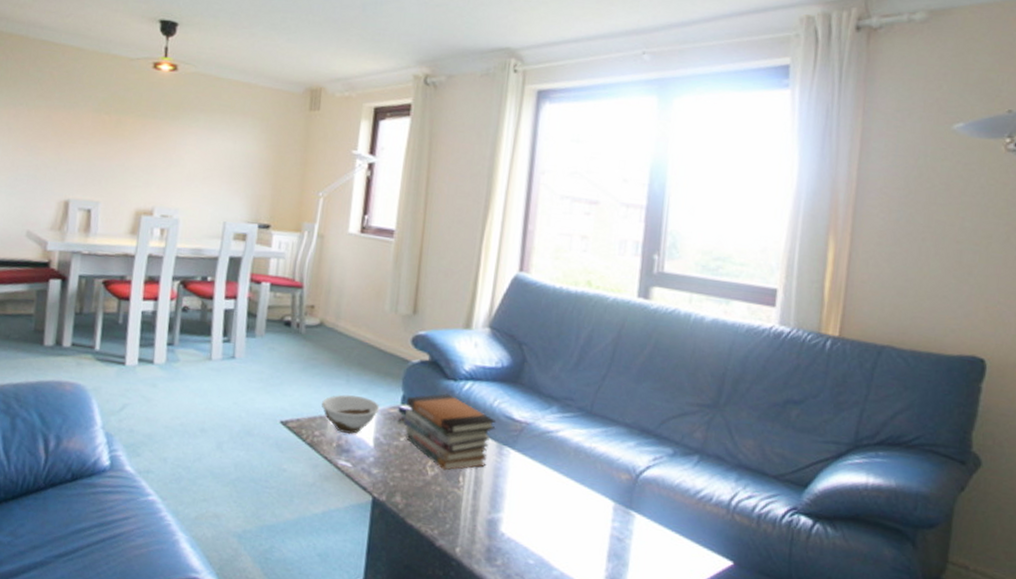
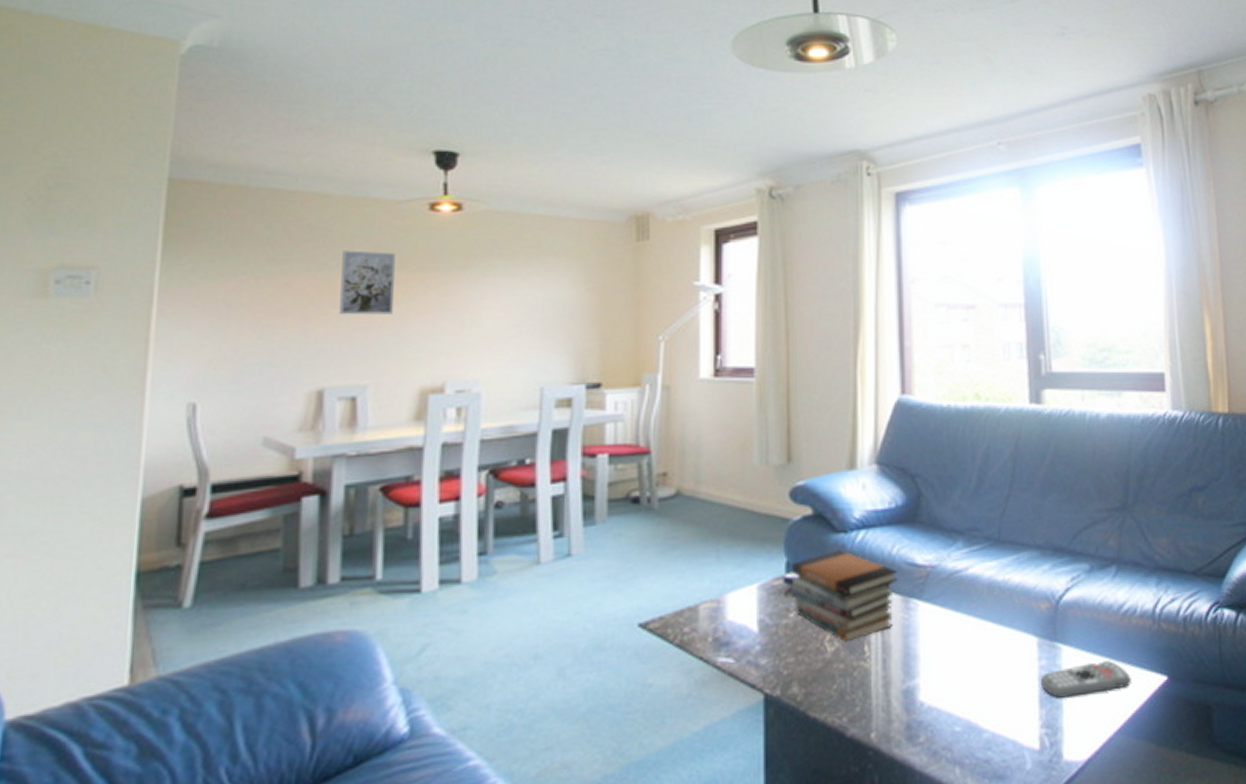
wall art: none [84,94,126,149] -> present [339,250,395,315]
bowl: present [322,394,380,435] -> none [689,573,761,623]
remote control: none [610,533,697,563] -> present [1040,660,1131,698]

